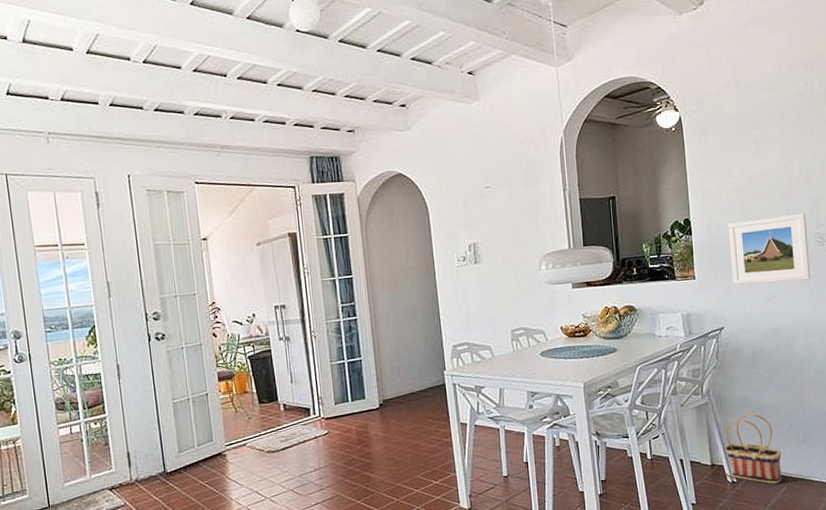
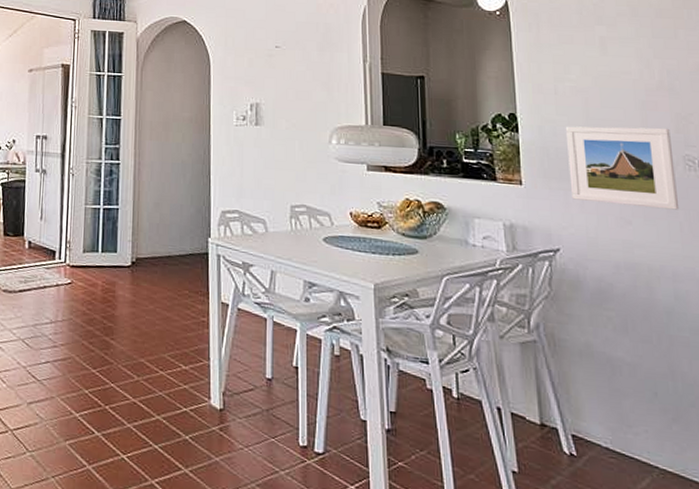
basket: present [724,413,782,484] -> none [558,366,643,472]

